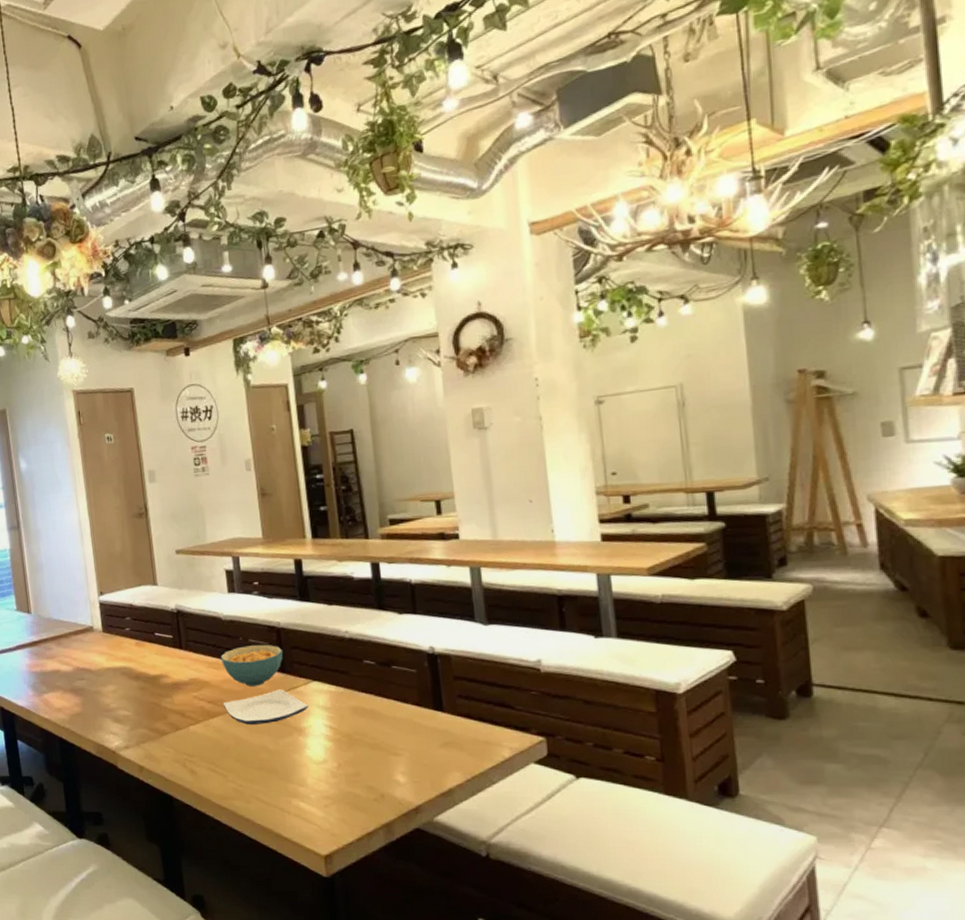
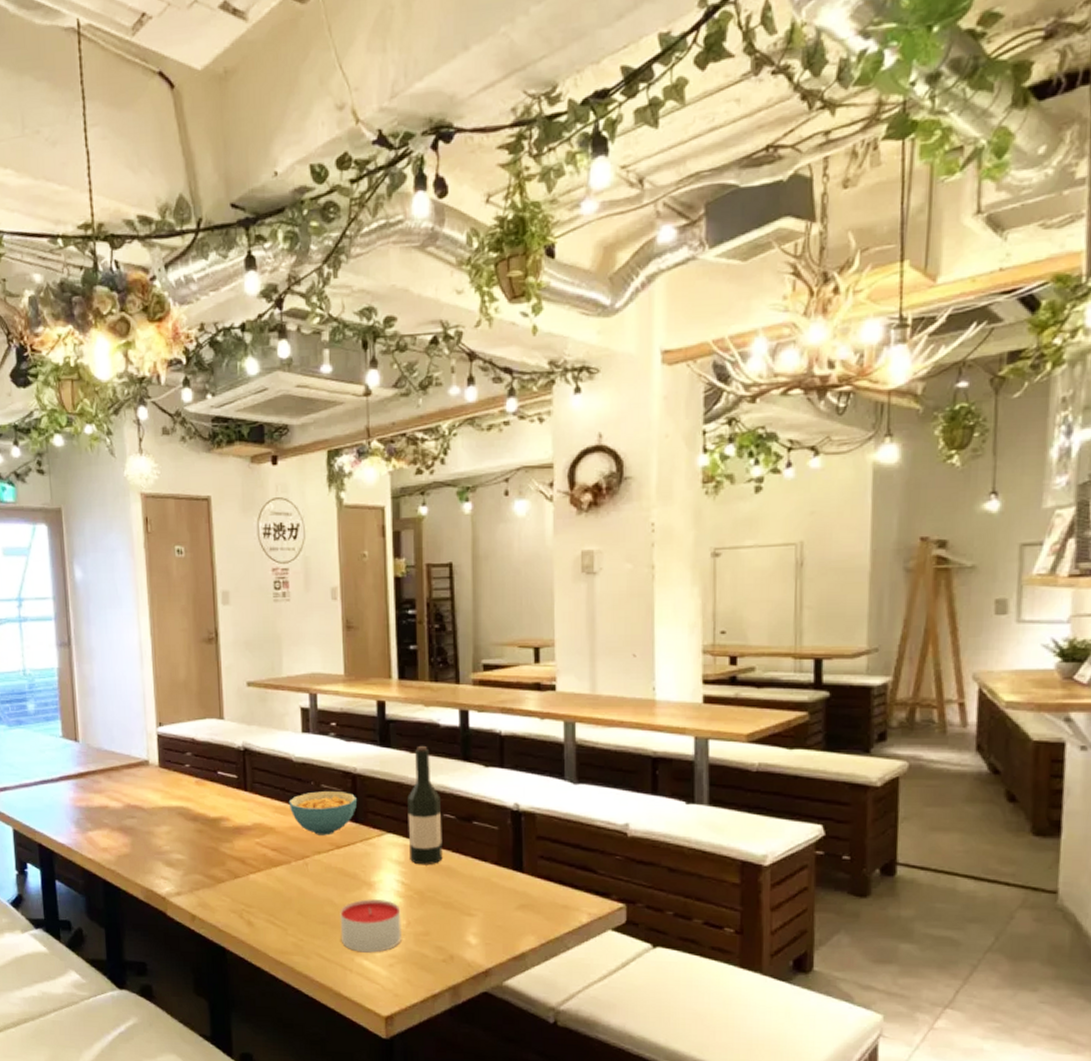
plate: present [222,689,308,725] -> none [287,840,380,876]
candle: none [274,744,335,795] -> present [340,899,403,953]
wine bottle: none [329,597,367,710] -> present [407,745,443,866]

